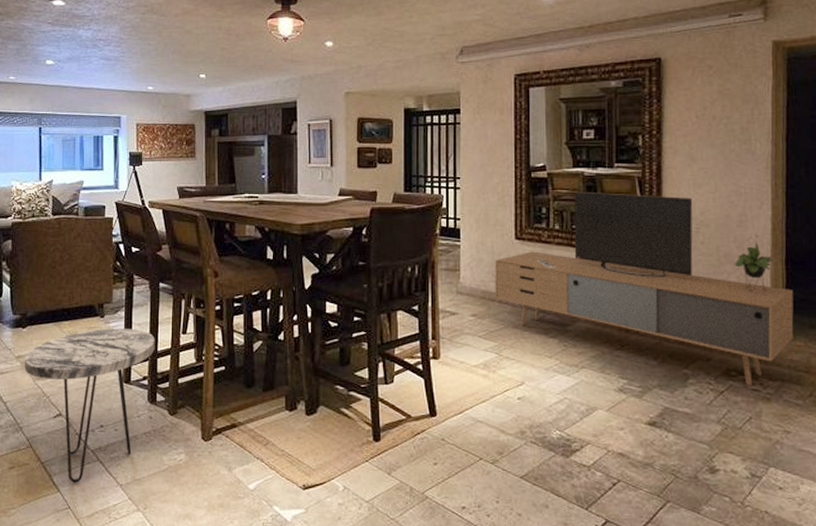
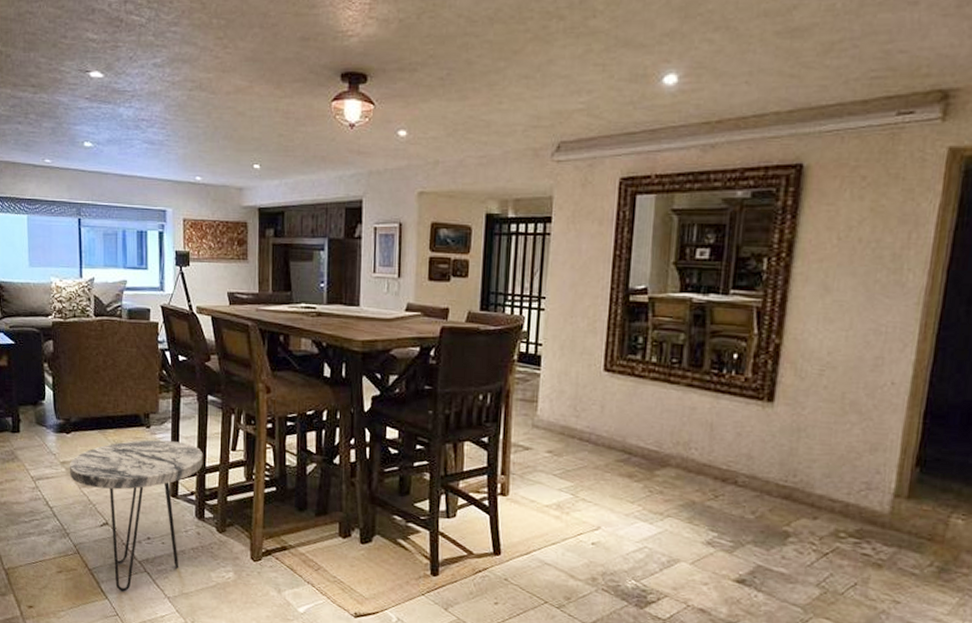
media console: present [495,191,794,386] -> none [575,320,928,551]

